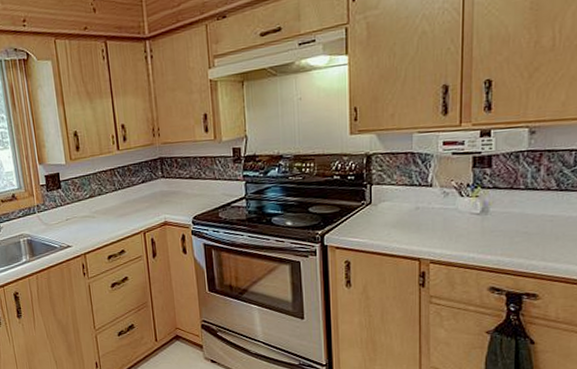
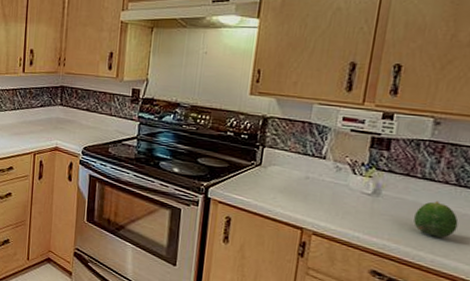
fruit: none [523,208,564,244] -> present [414,200,459,238]

